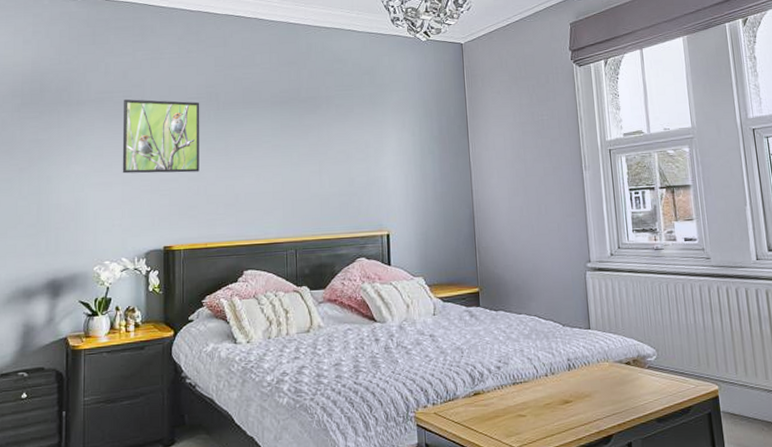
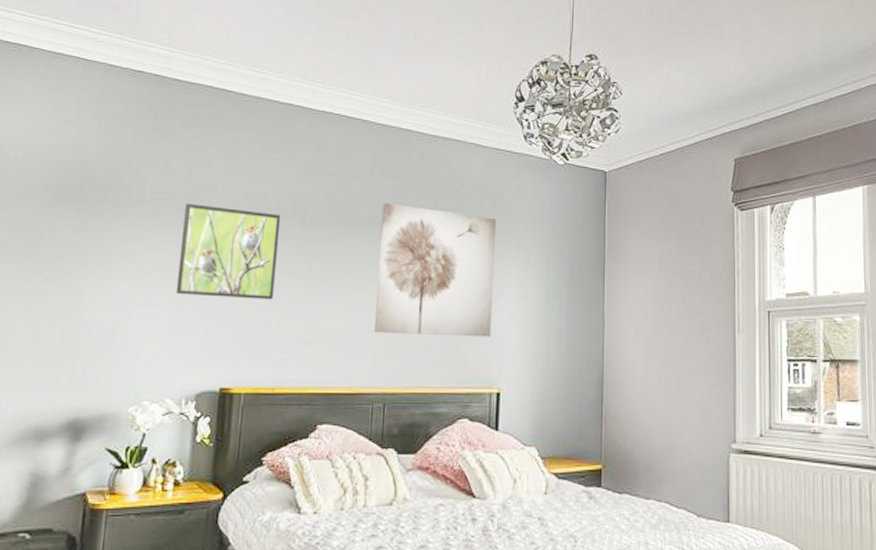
wall art: none [280,85,378,193] -> present [373,203,497,337]

